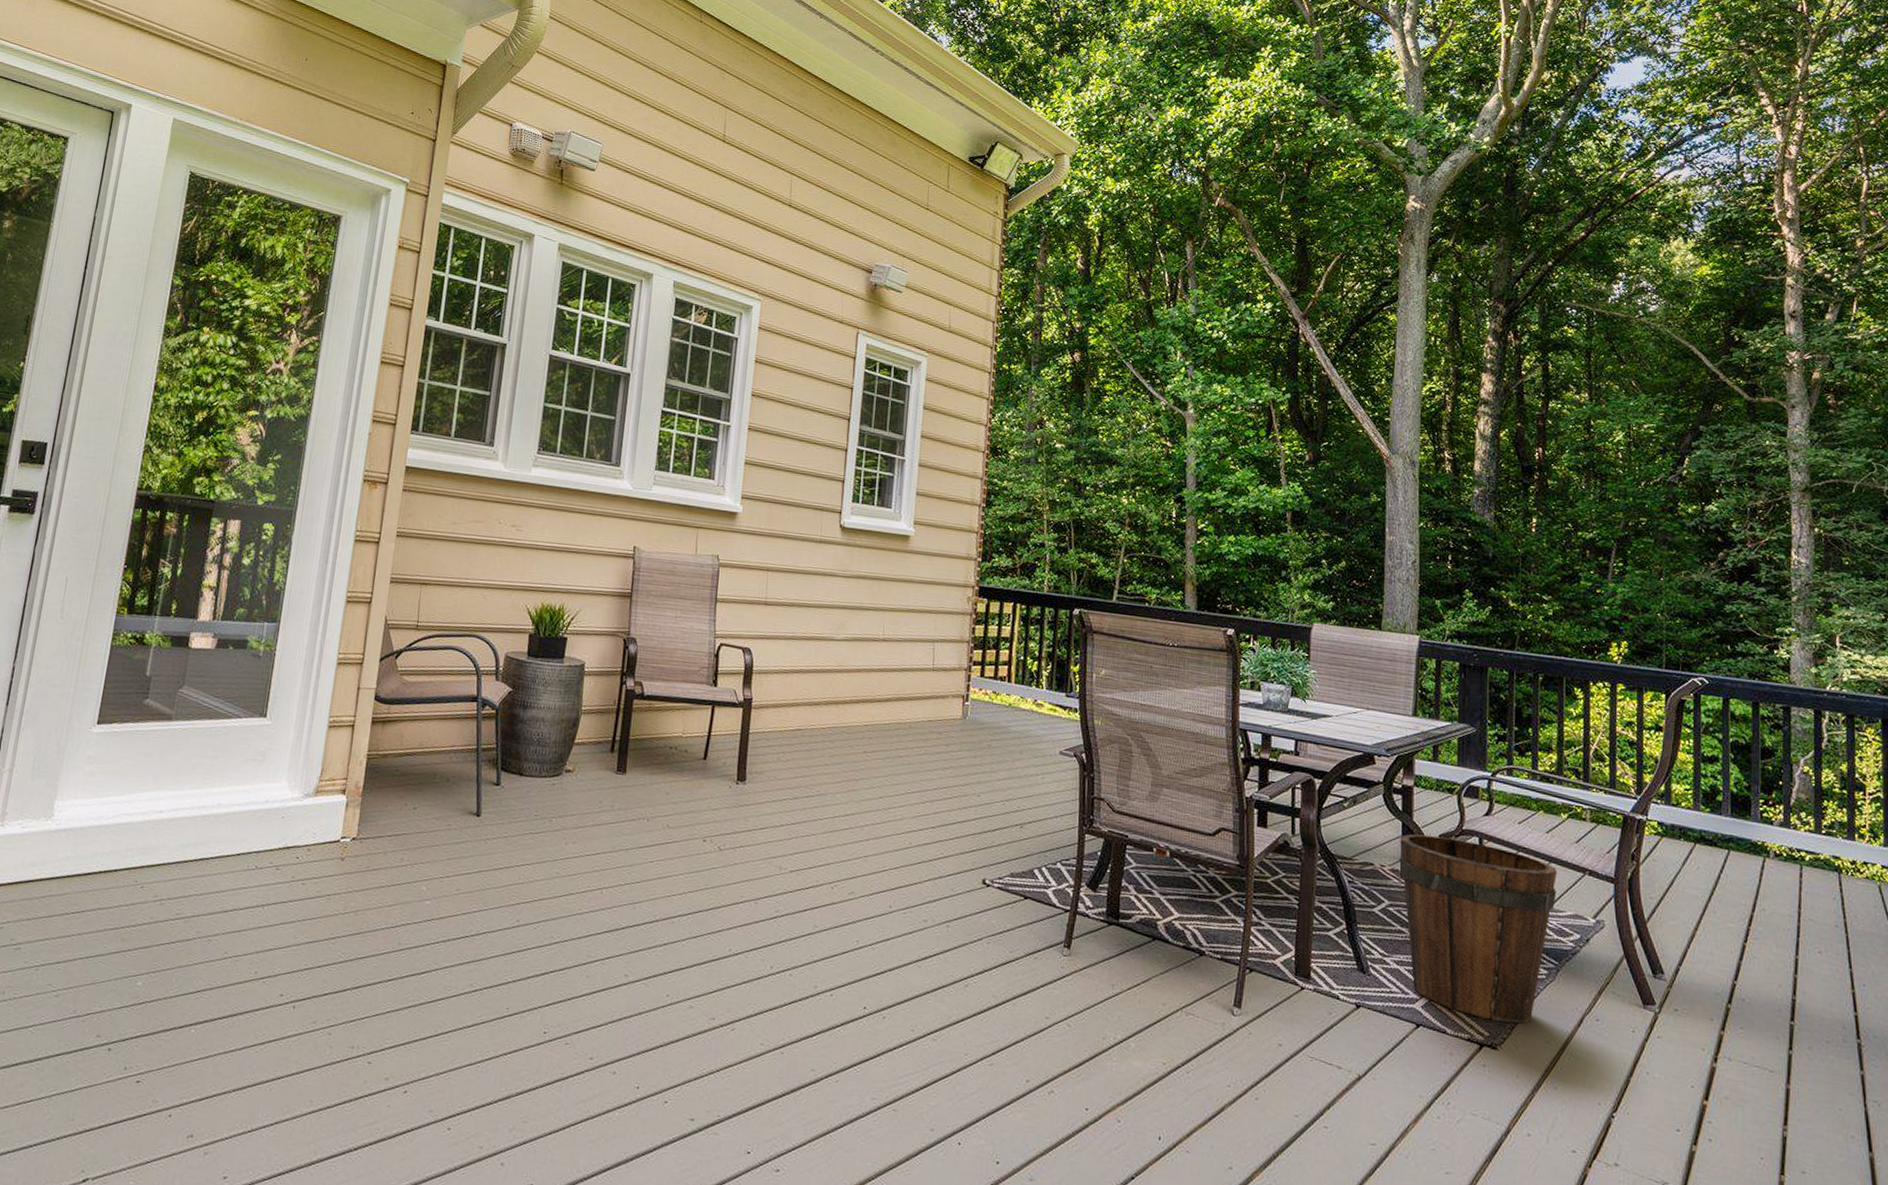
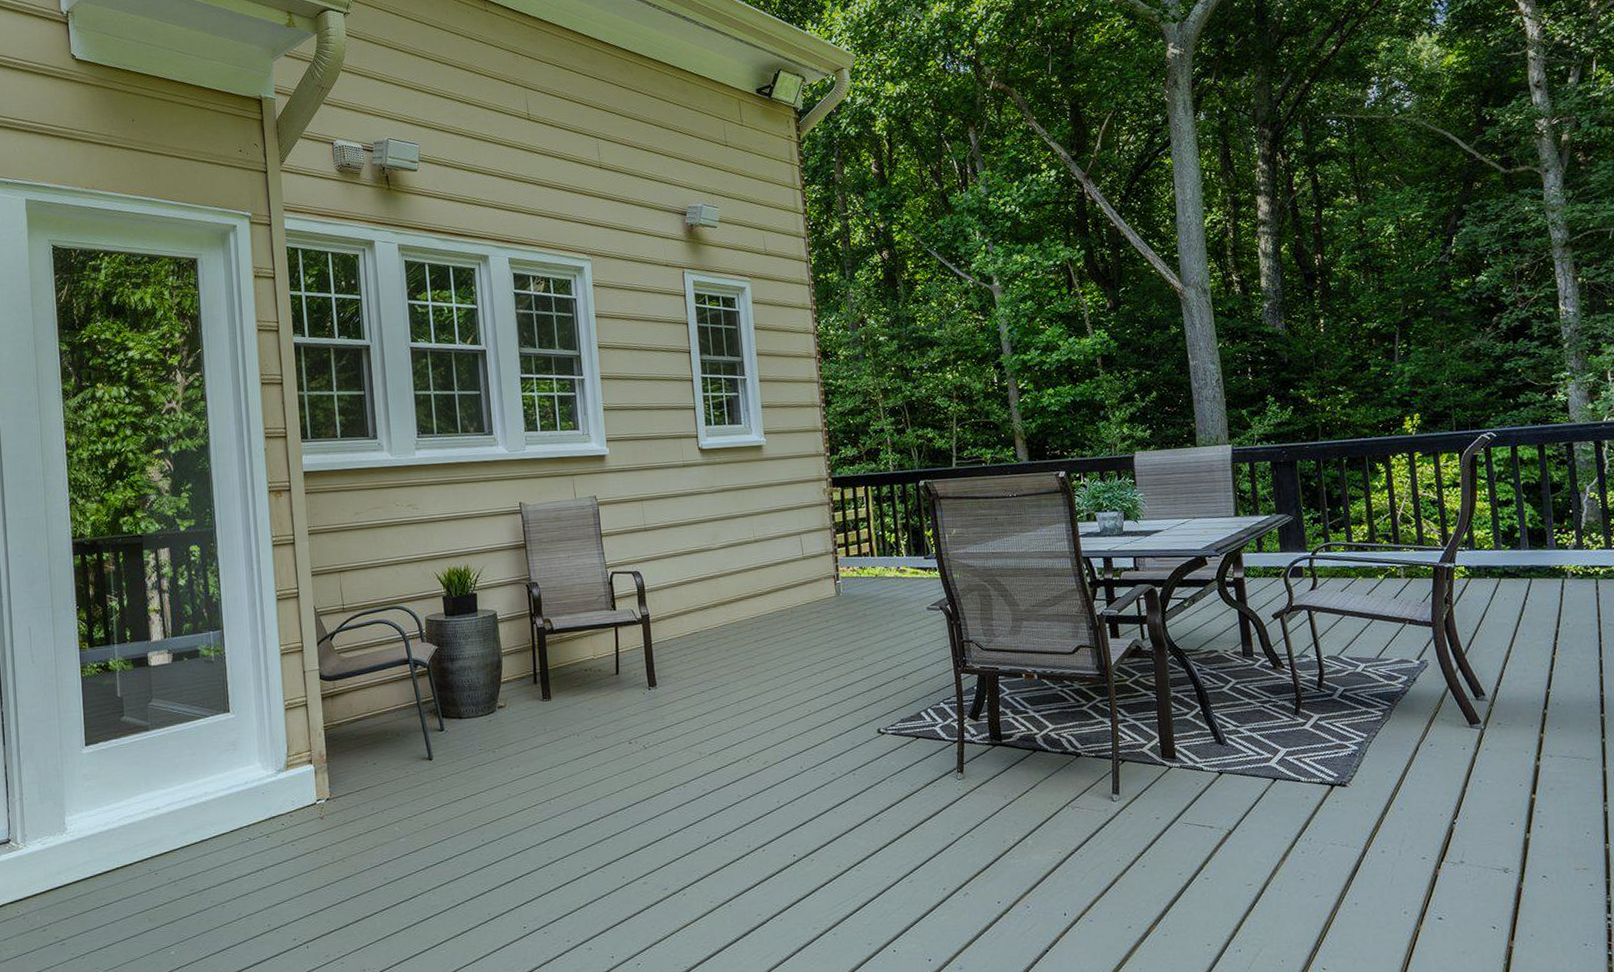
bucket: present [1399,834,1557,1024] -> none [1238,615,1383,763]

